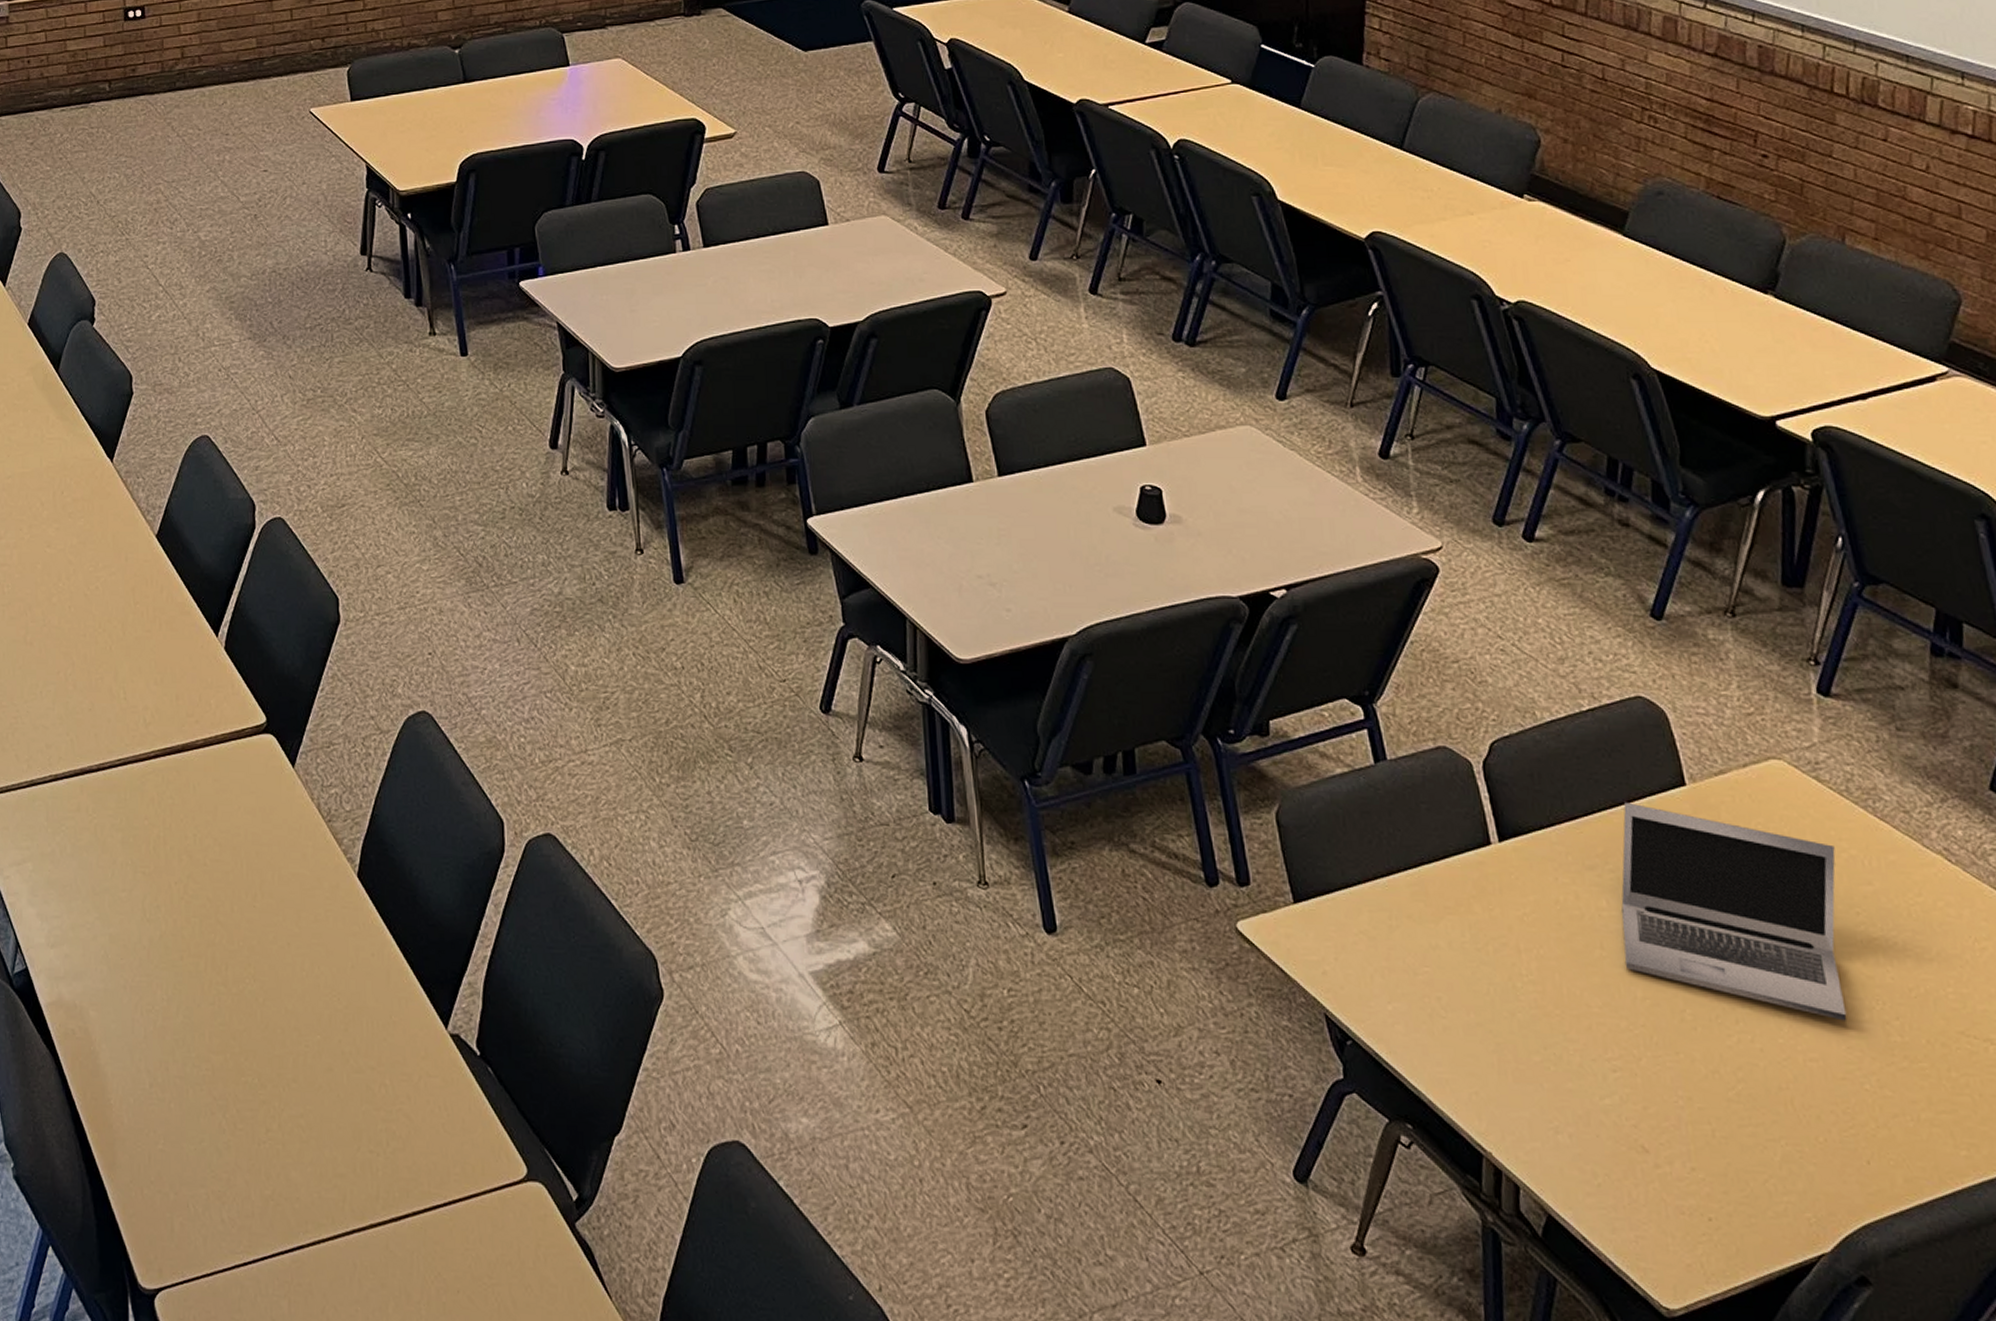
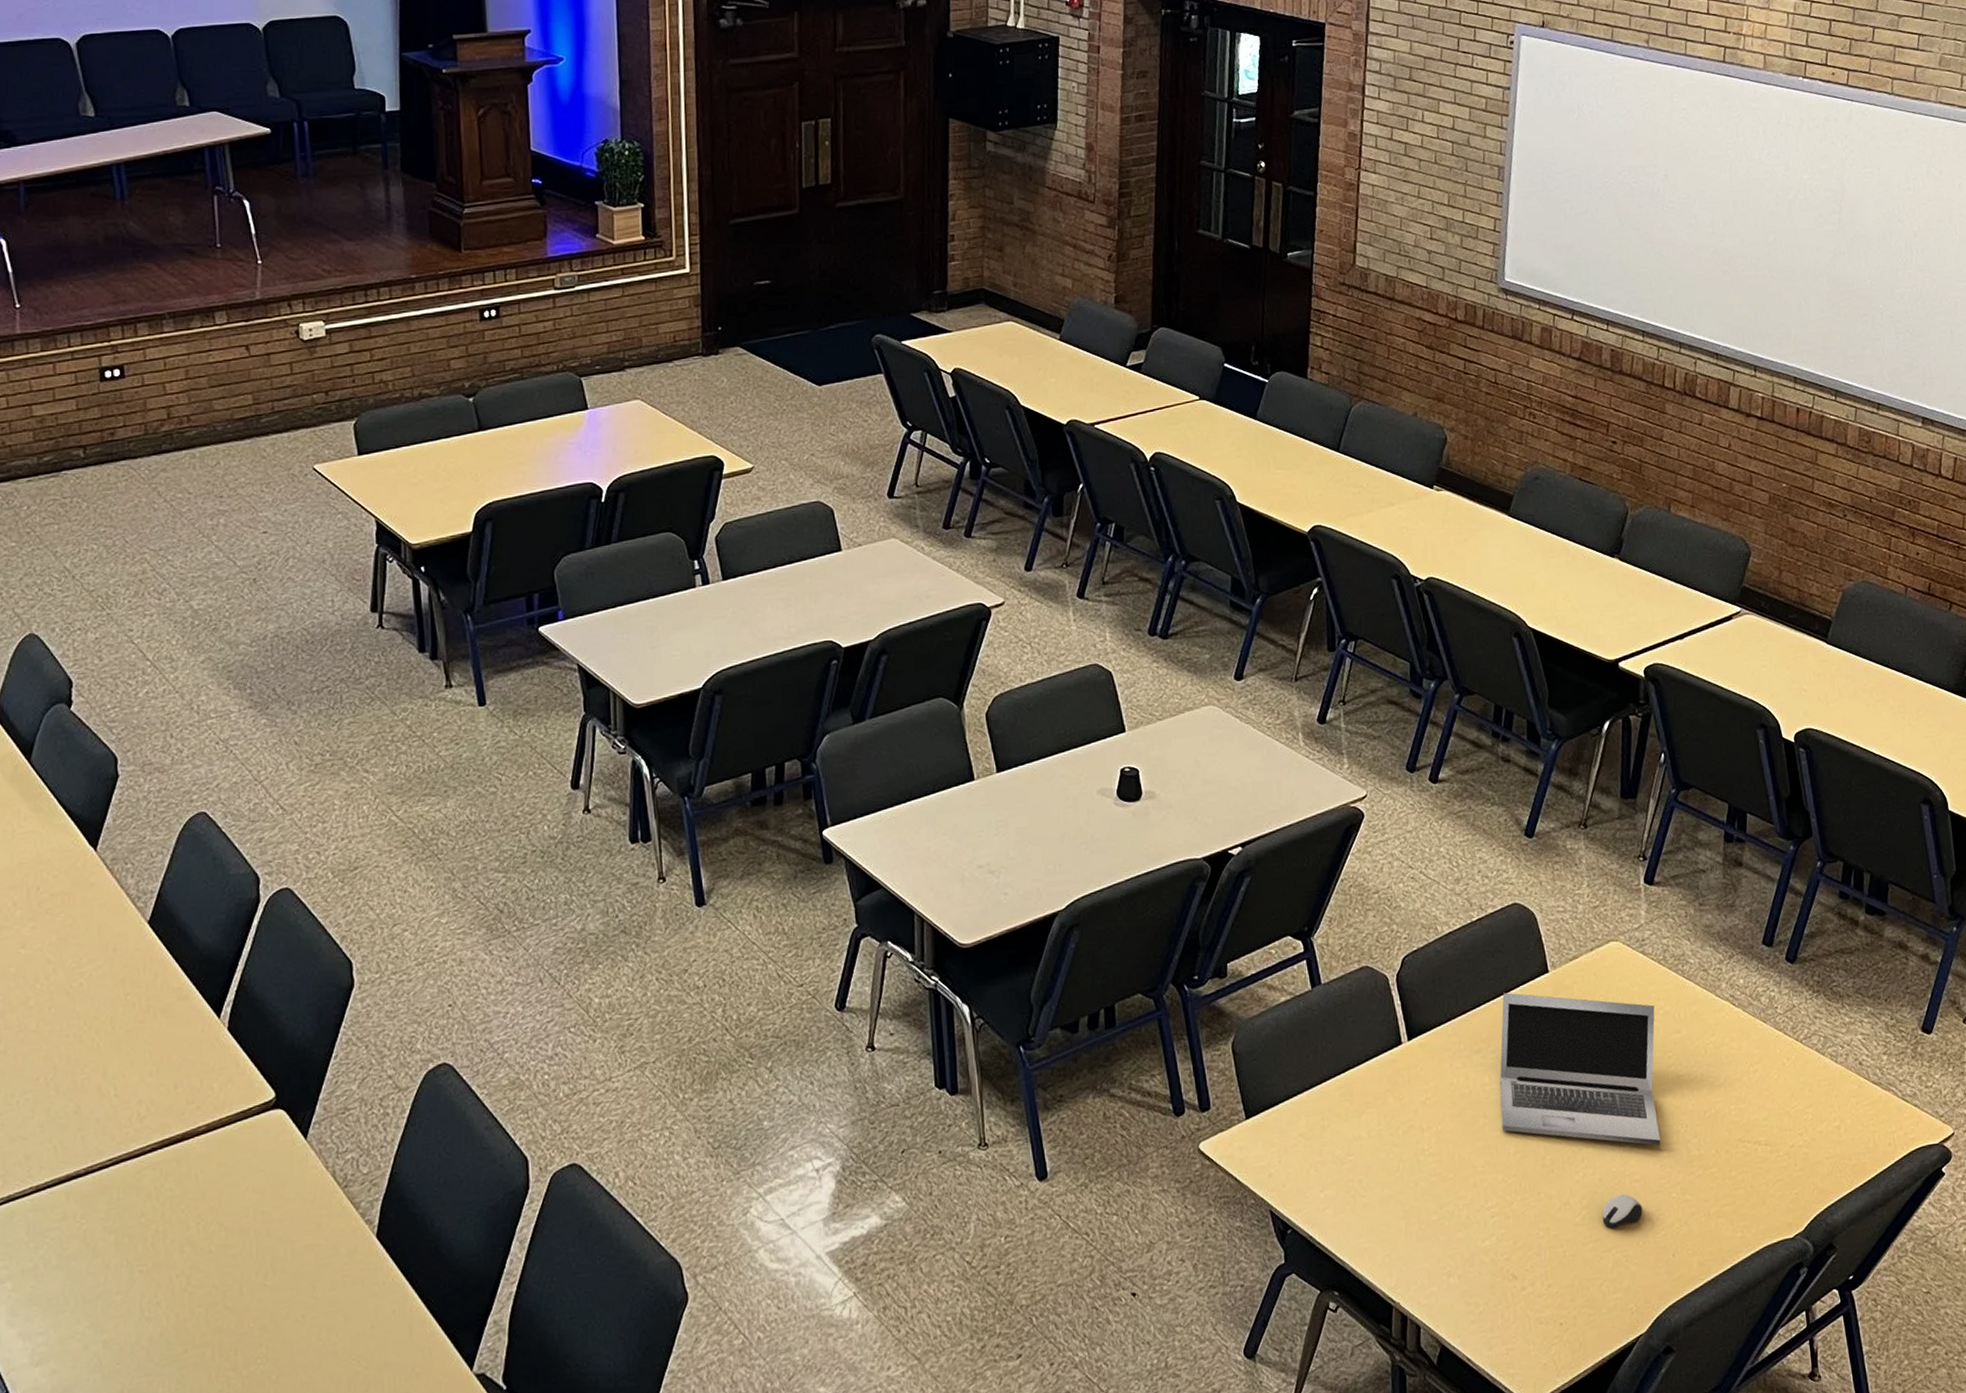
computer mouse: none [1765,1073,1823,1114] -> present [1602,1194,1643,1228]

